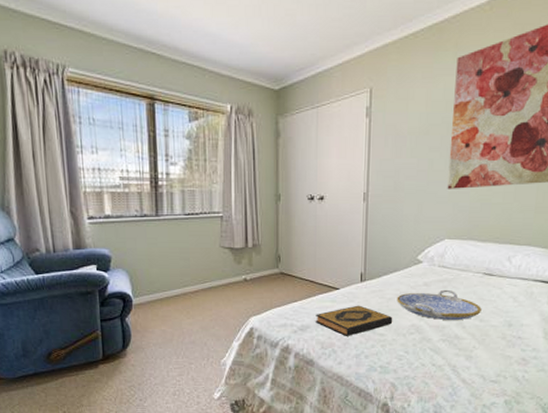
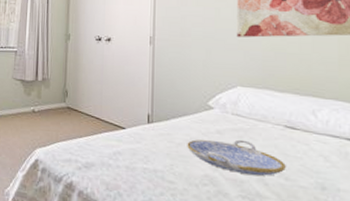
hardback book: present [315,305,393,336] -> none [100,147,184,180]

